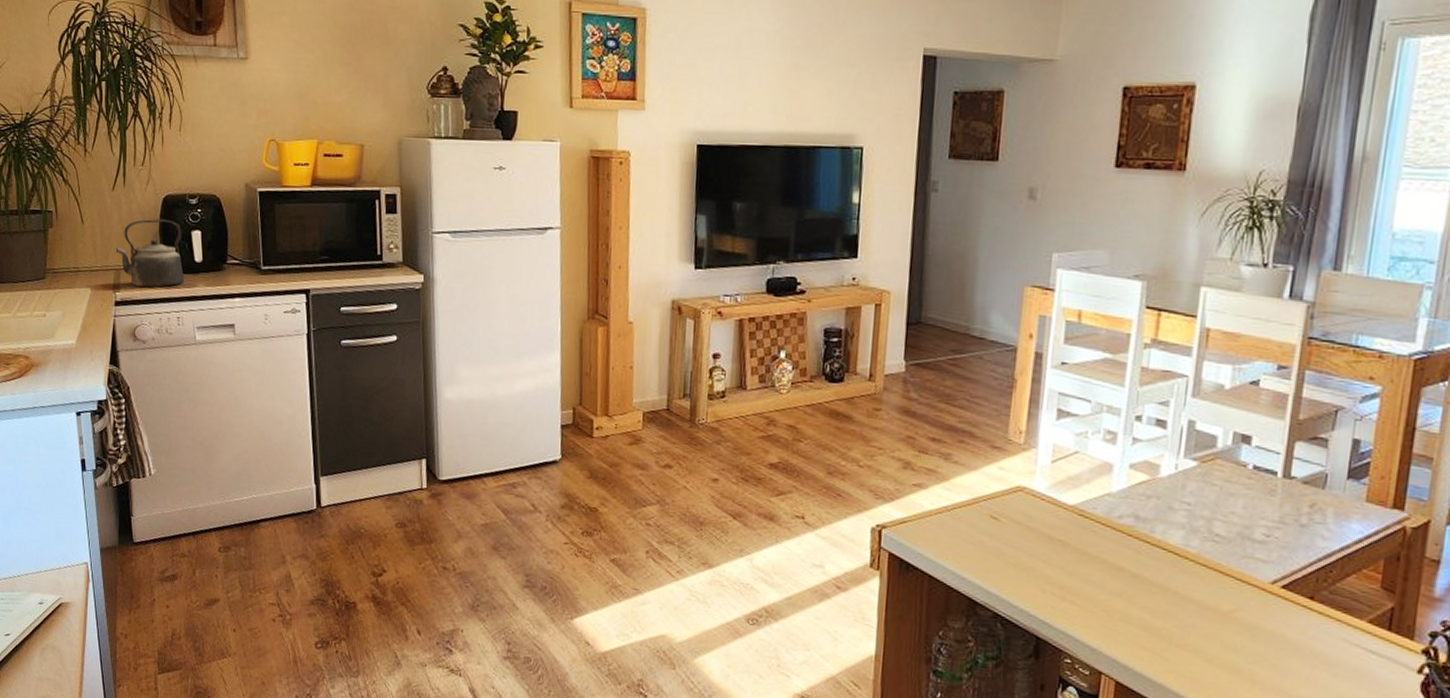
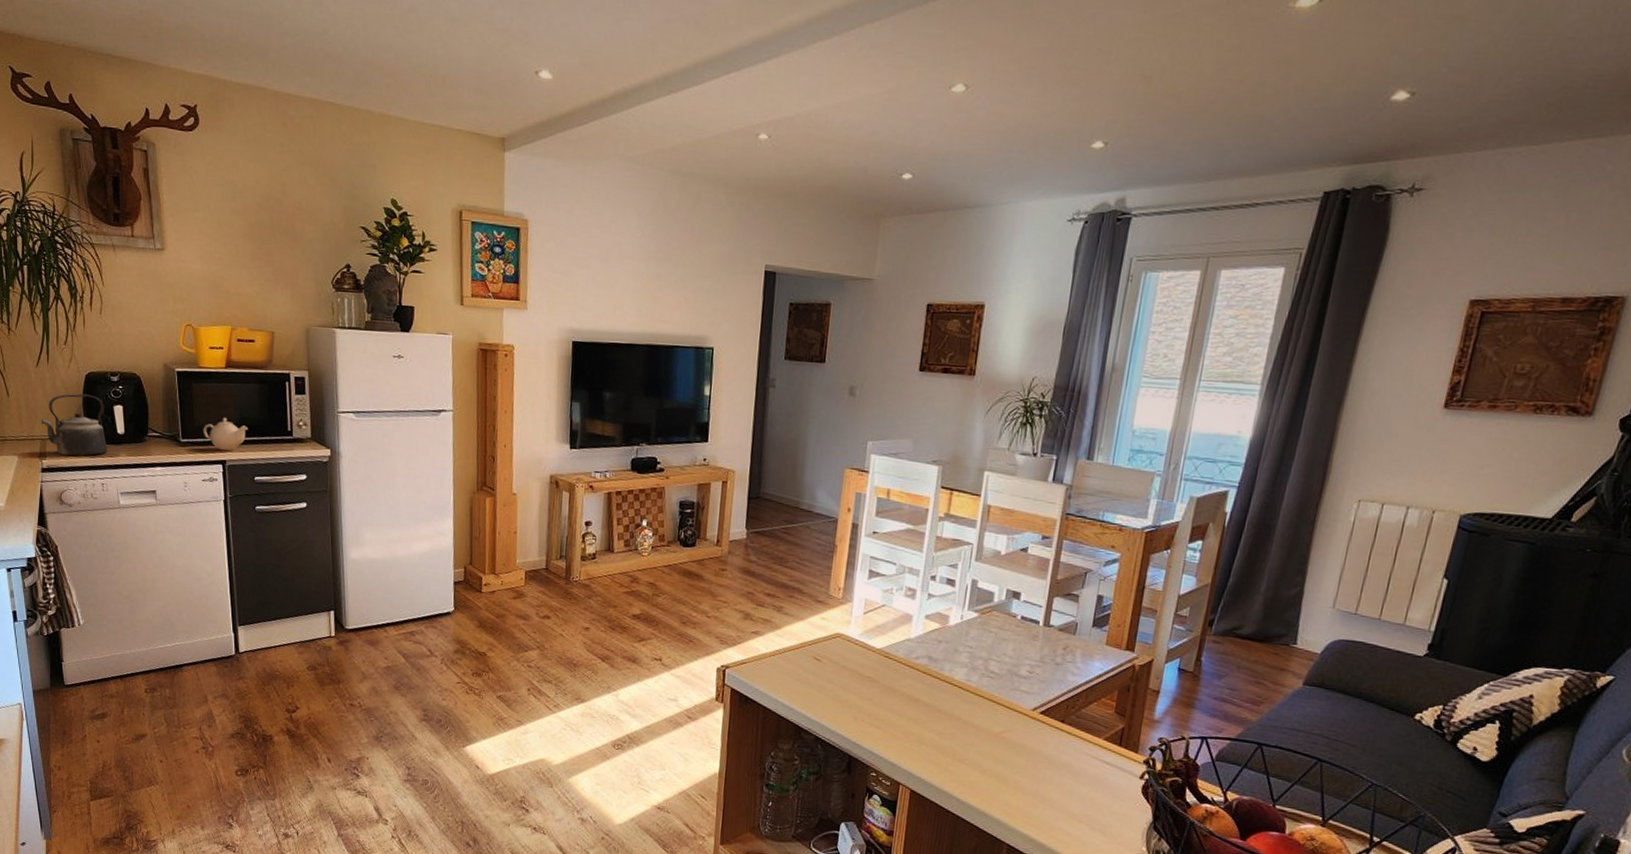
teapot: none [285,241,335,279] -> present [203,417,249,451]

